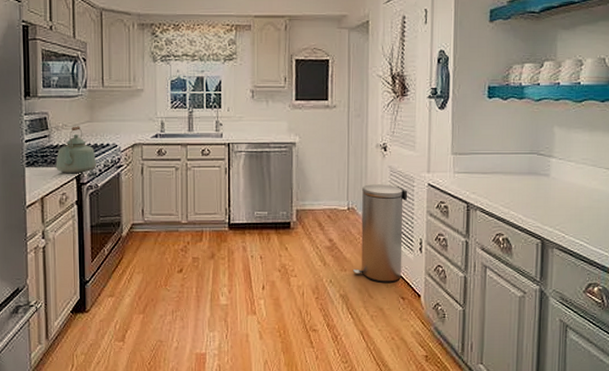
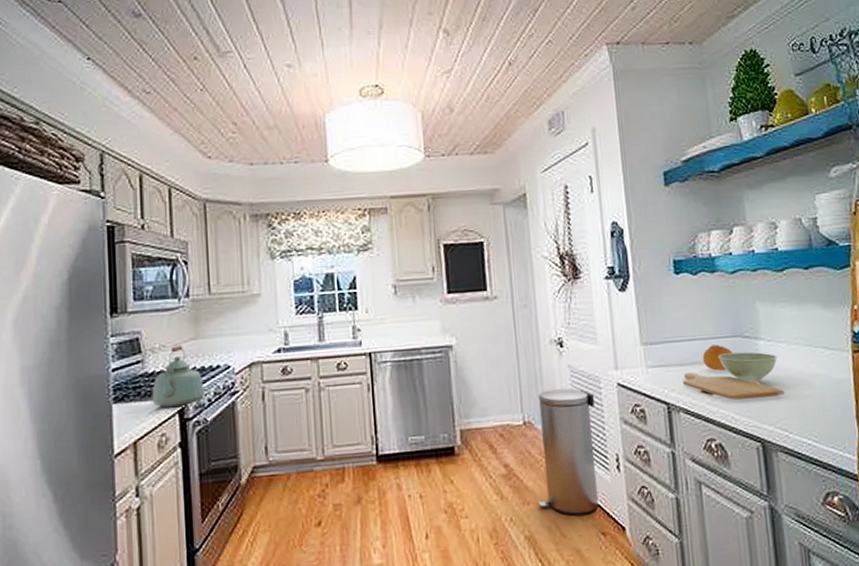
chopping board: none [482,179,567,206] -> present [682,372,785,401]
fruit: none [501,159,529,181] -> present [702,344,733,372]
bowl: none [515,167,565,193] -> present [718,352,777,384]

